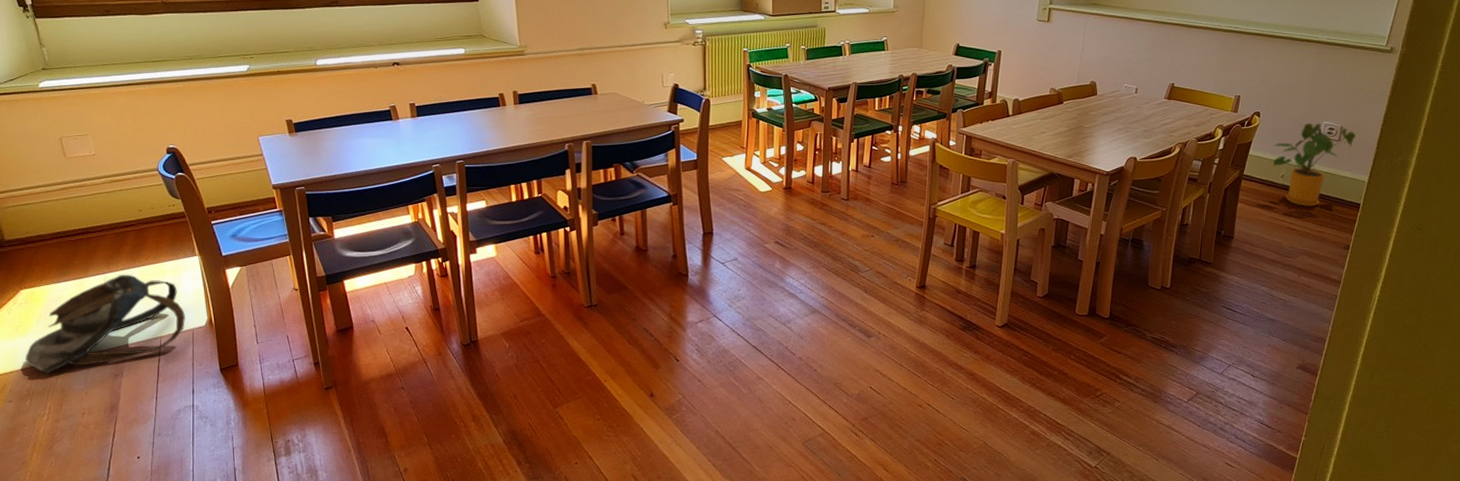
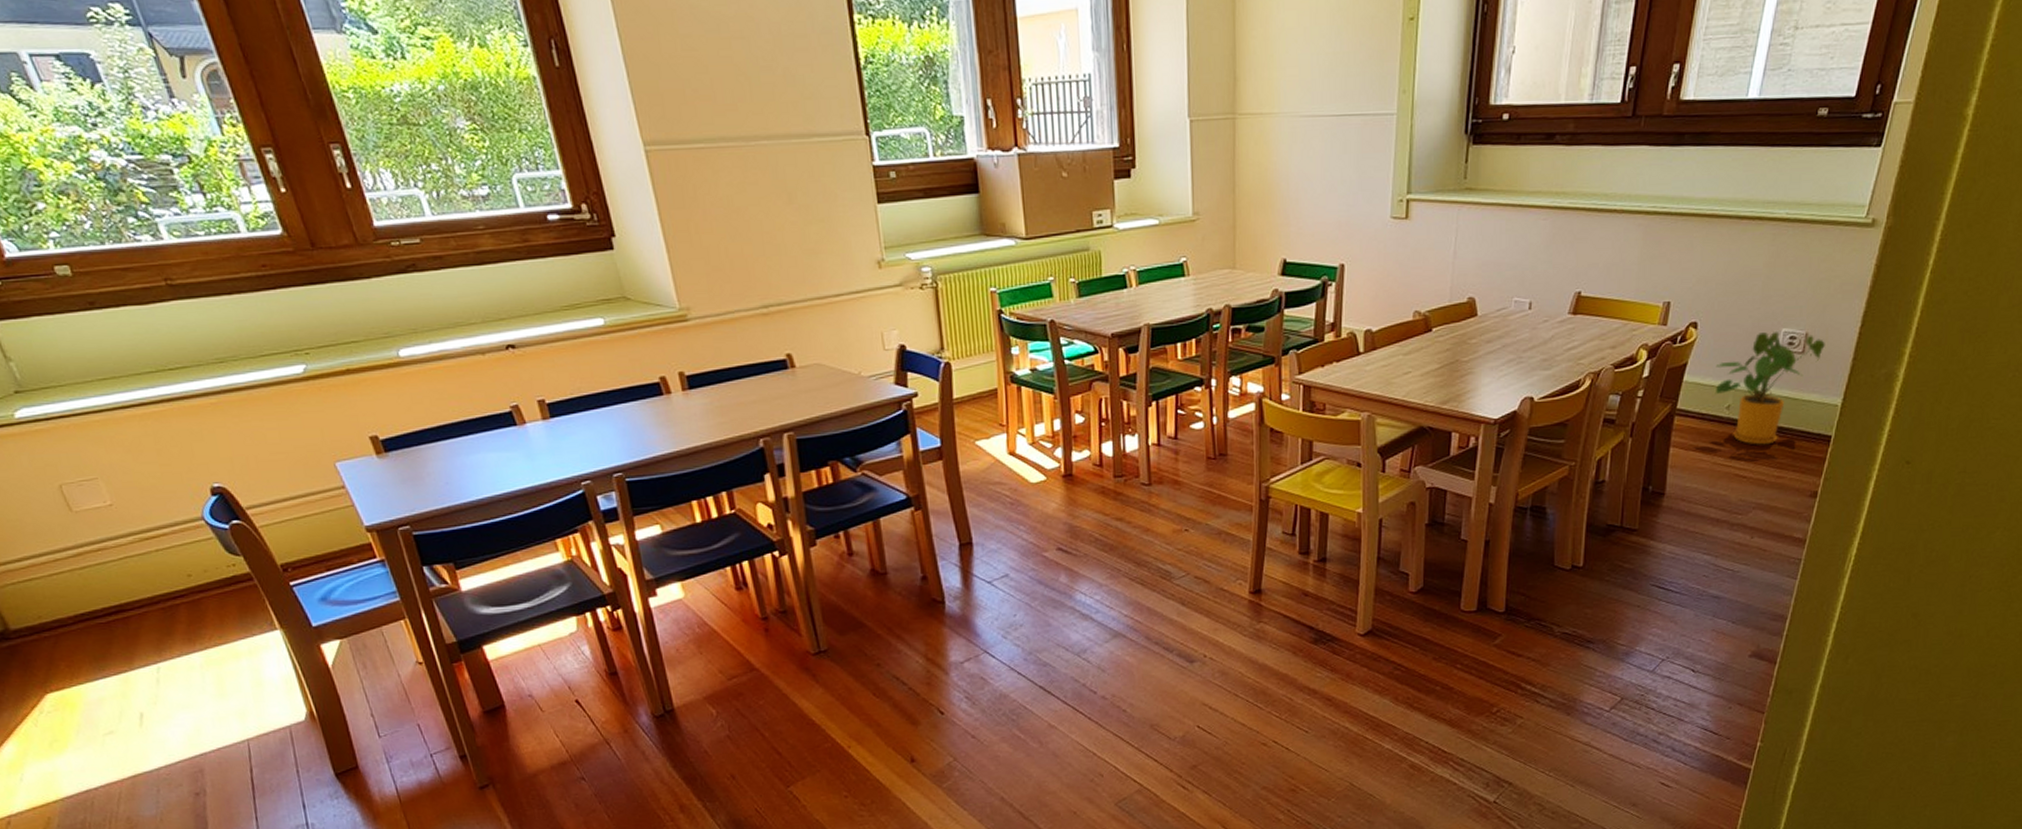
backpack: present [25,274,185,374] -> none [69,661,279,800]

